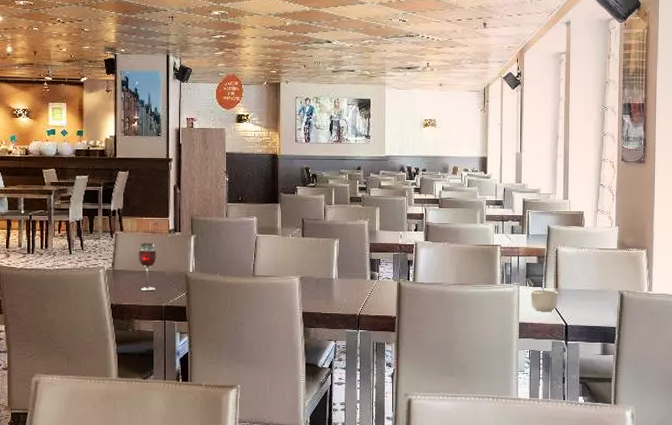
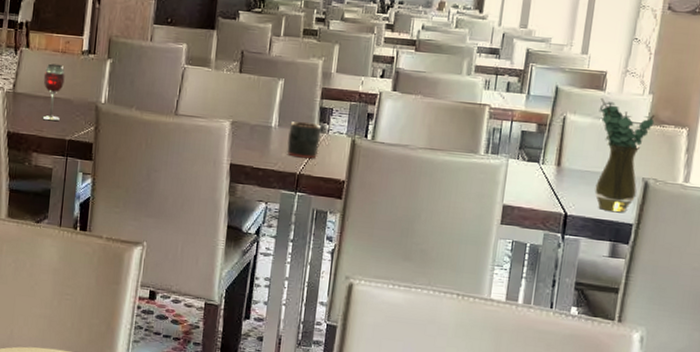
mug: none [347,272,373,302] -> present [287,121,322,159]
teacup: present [531,290,559,311] -> none [521,166,561,195]
vase: none [581,233,622,320] -> present [594,98,655,213]

